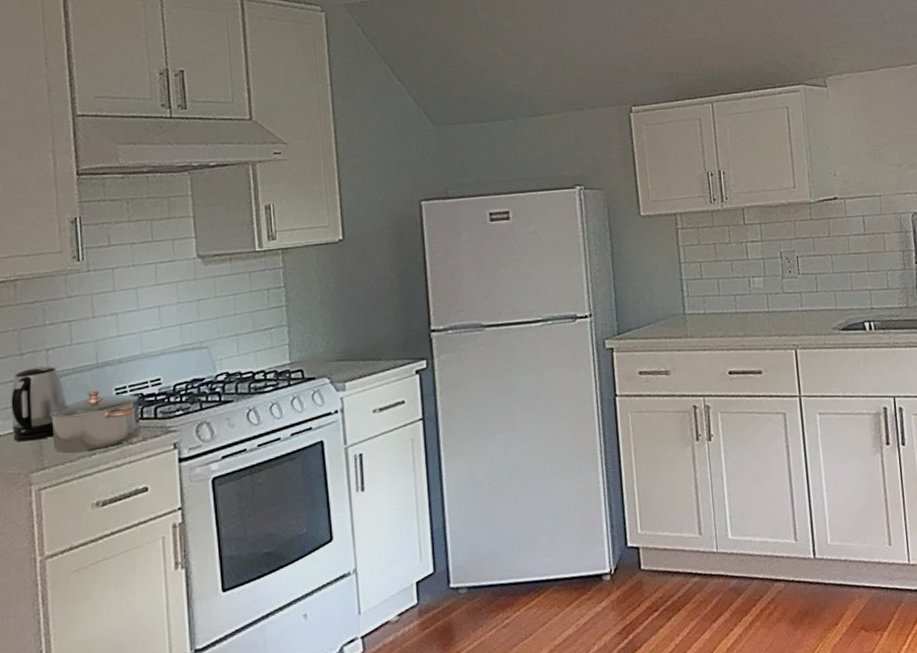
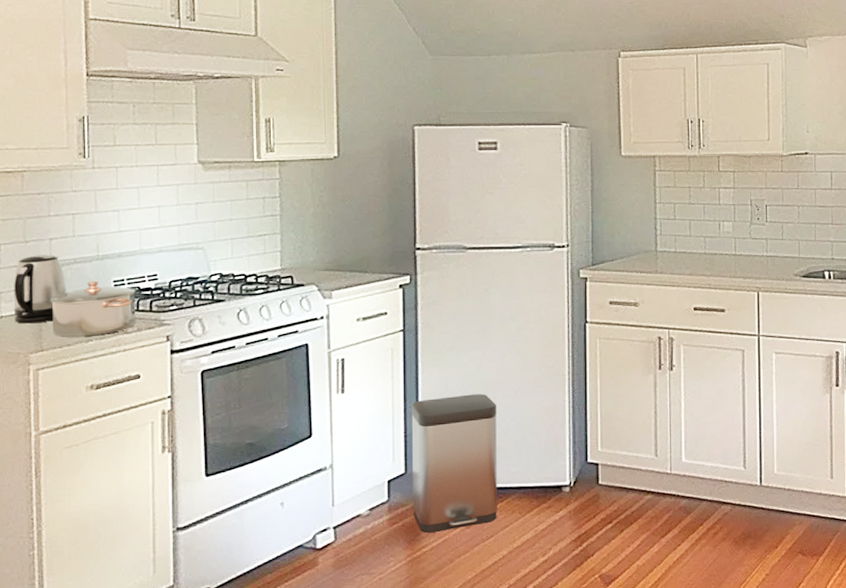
pedal bin: none [436,481,535,636] -> present [411,394,497,533]

